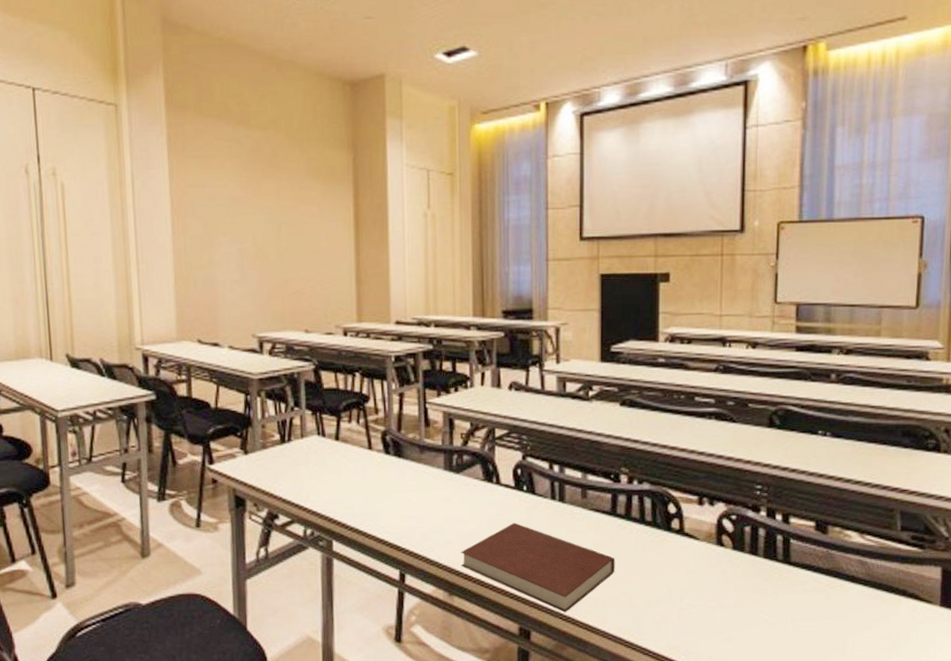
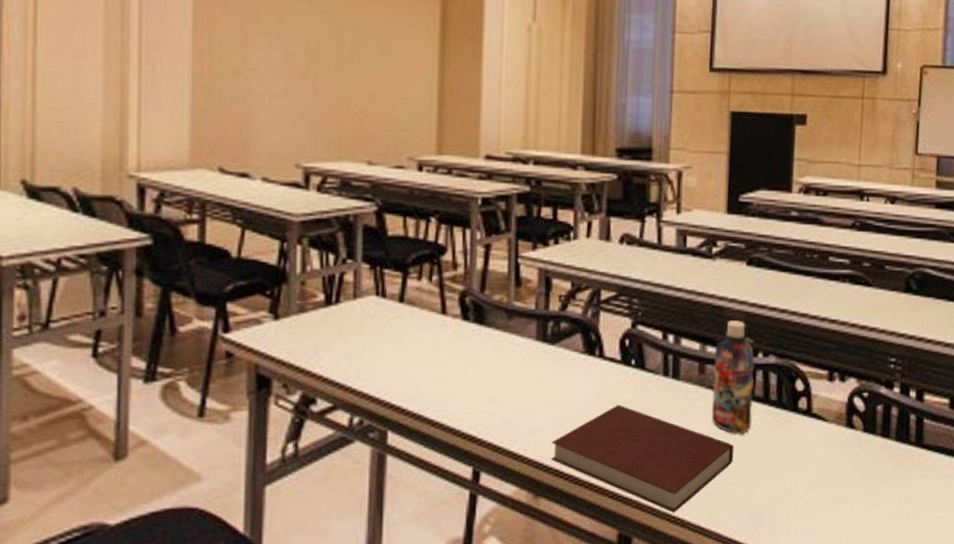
bottle: none [594,453,630,550] -> present [712,321,755,435]

